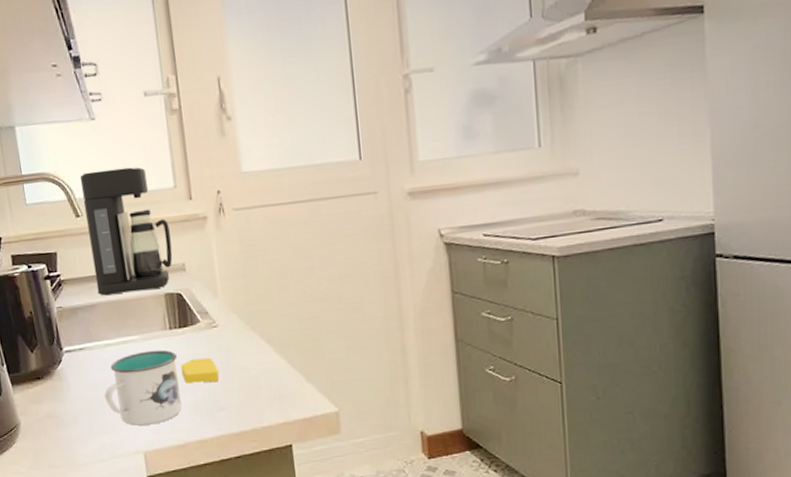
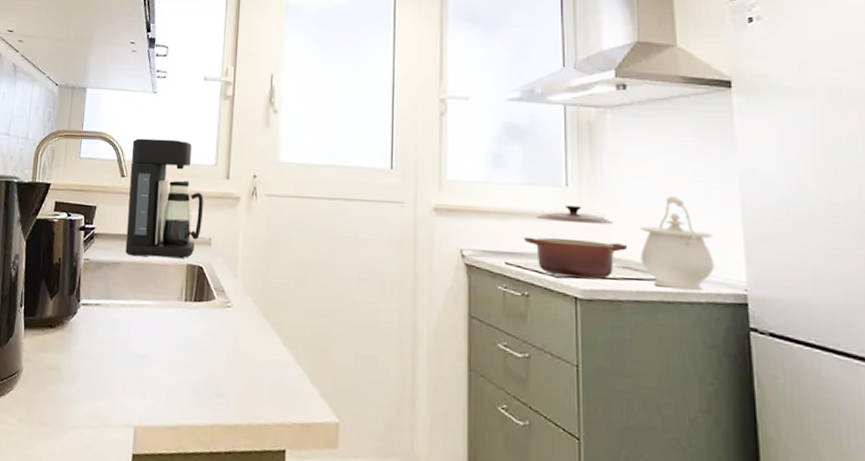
mug: present [104,350,182,426] -> none [109,318,188,398]
sponge: present [180,358,219,383] -> none [188,336,224,365]
saucepan: none [499,165,602,238] -> present [523,205,628,279]
teapot: none [612,139,684,232] -> present [639,196,715,292]

